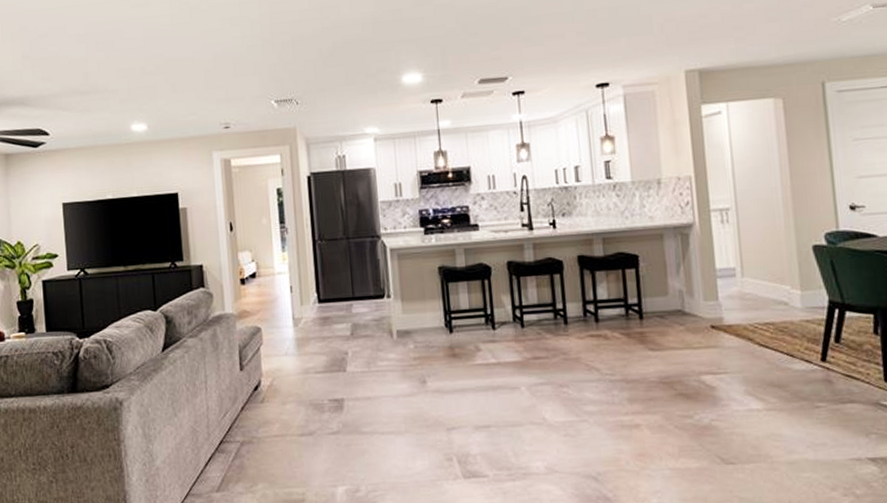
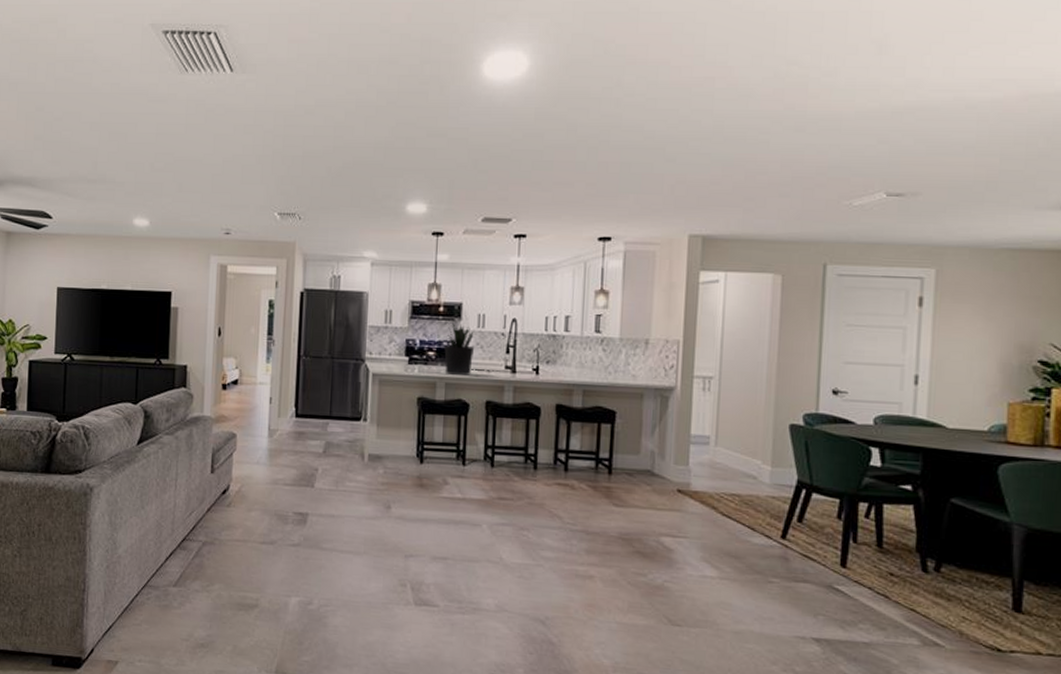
planter: none [458,186,489,240] -> present [444,321,475,376]

